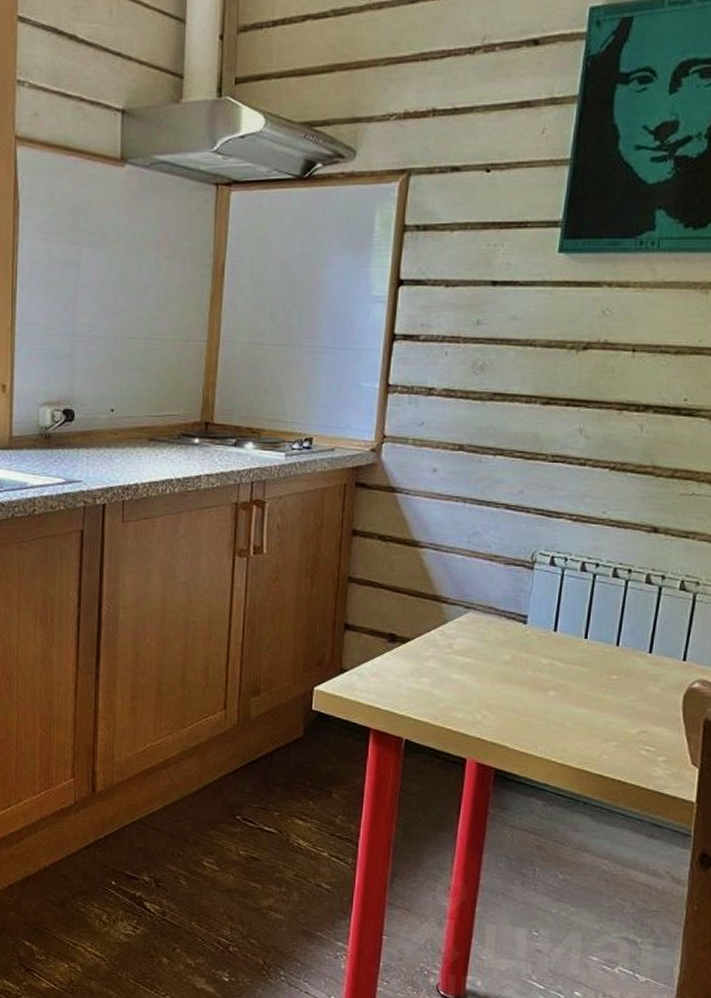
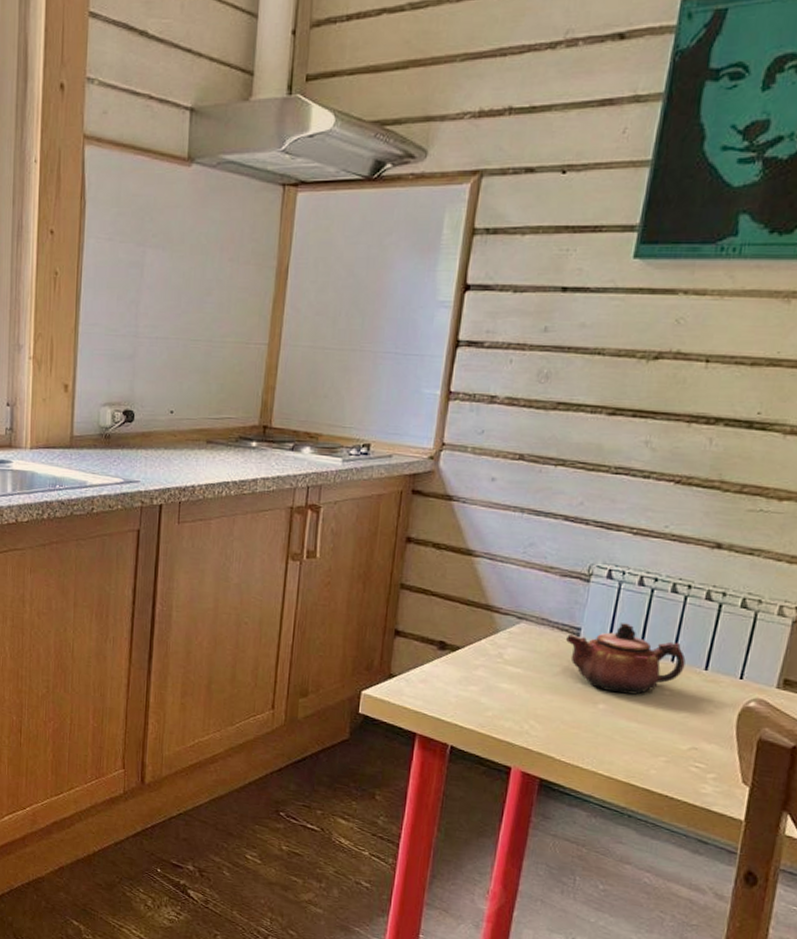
teapot: none [512,609,630,680] -> present [565,623,686,695]

